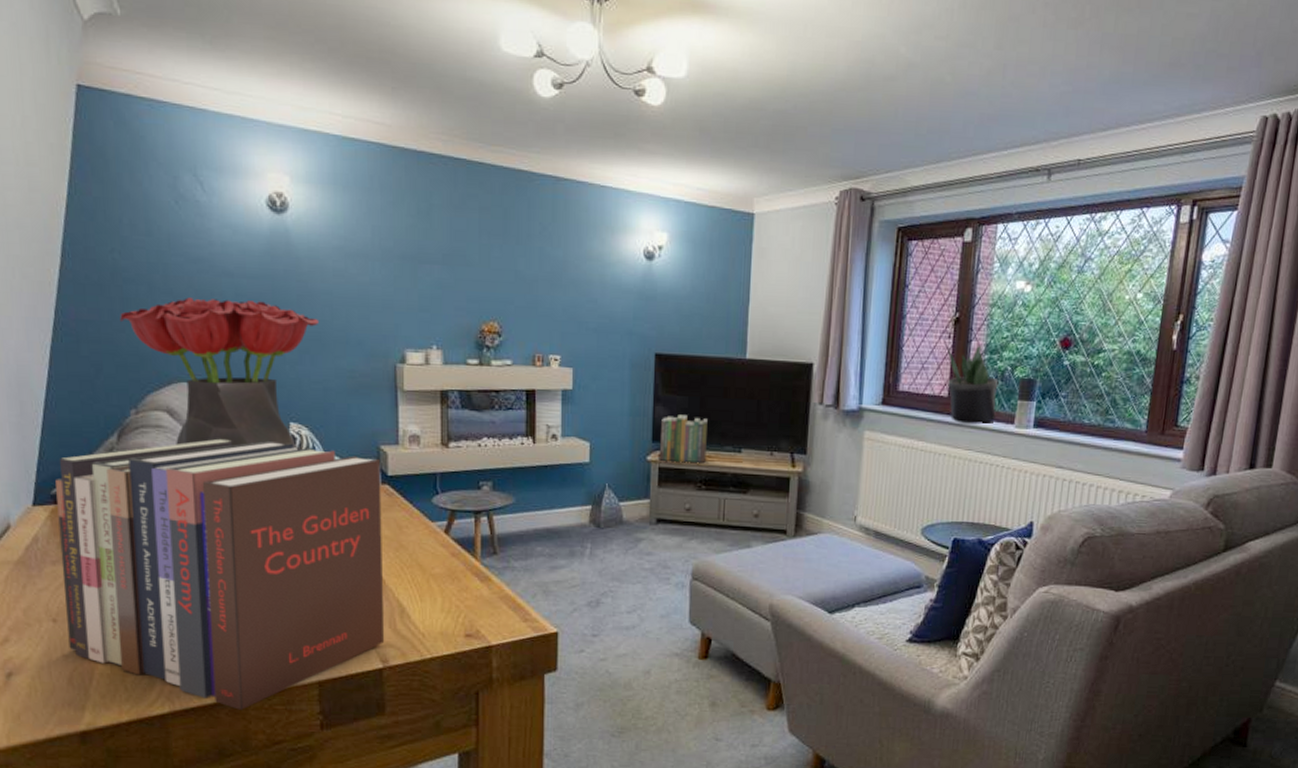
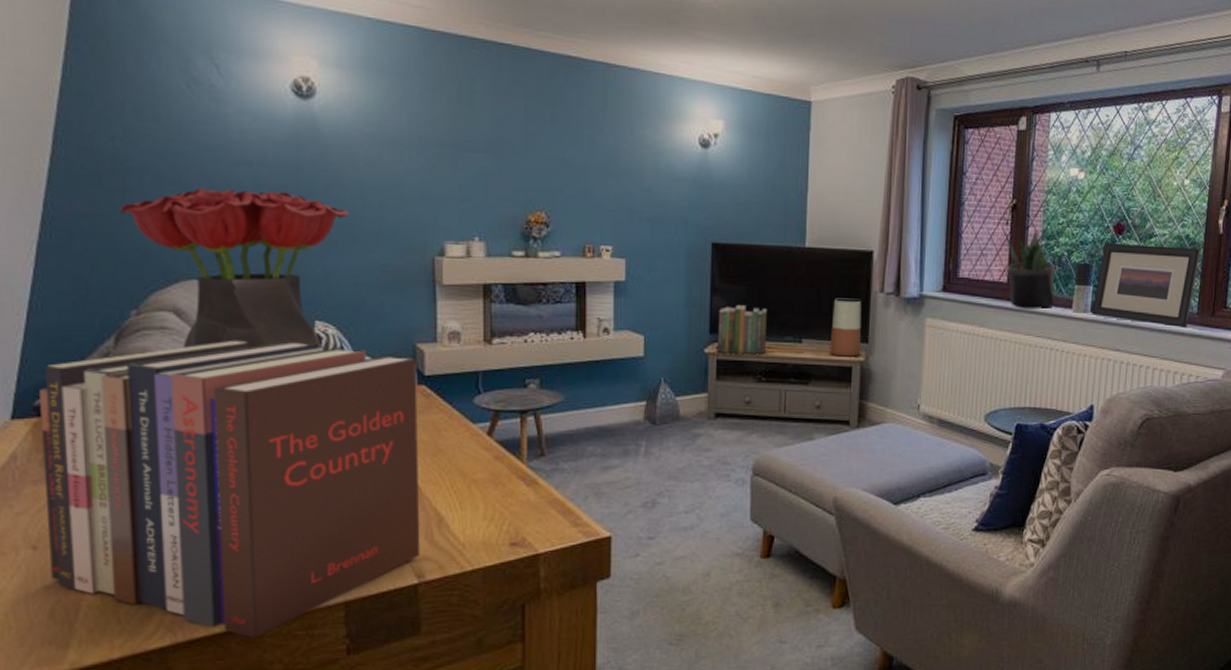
vase: none [768,409,801,468] -> present [830,298,862,357]
picture frame: none [1034,358,1153,447] -> present [1092,243,1201,329]

